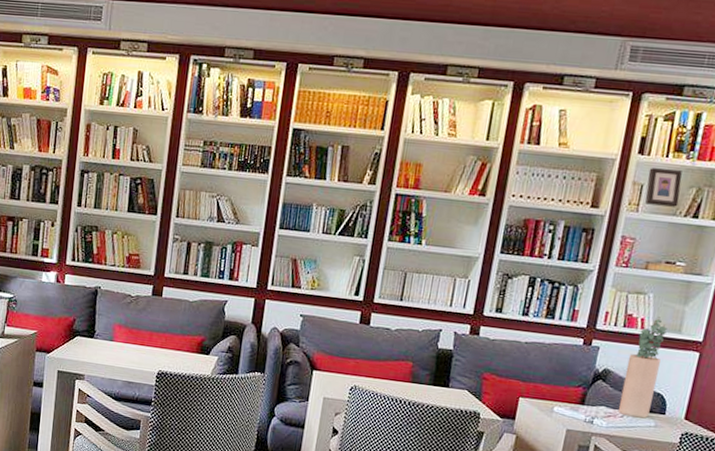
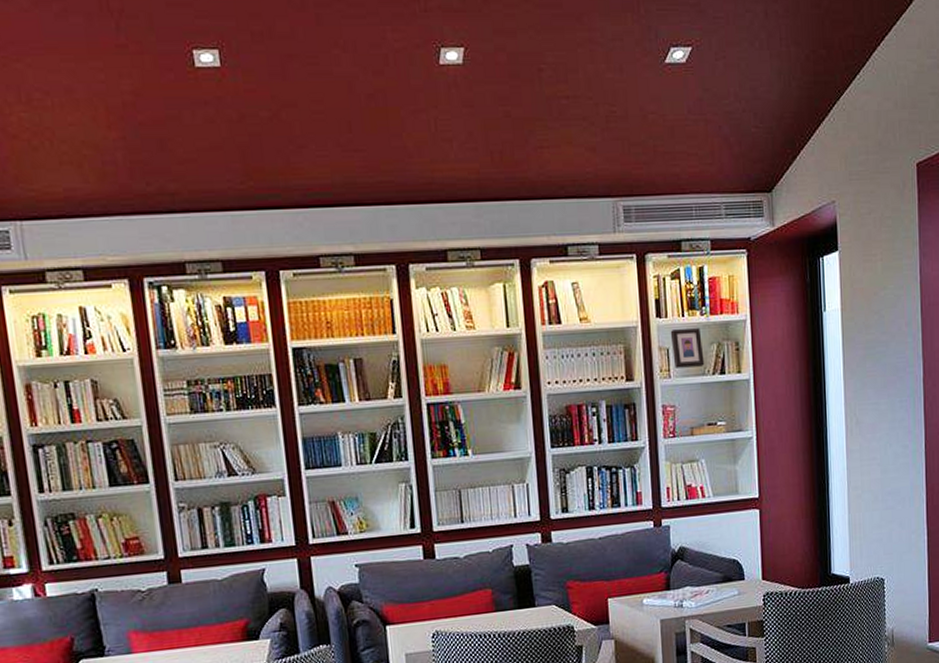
vase: present [618,317,667,419] -> none [698,481,731,592]

